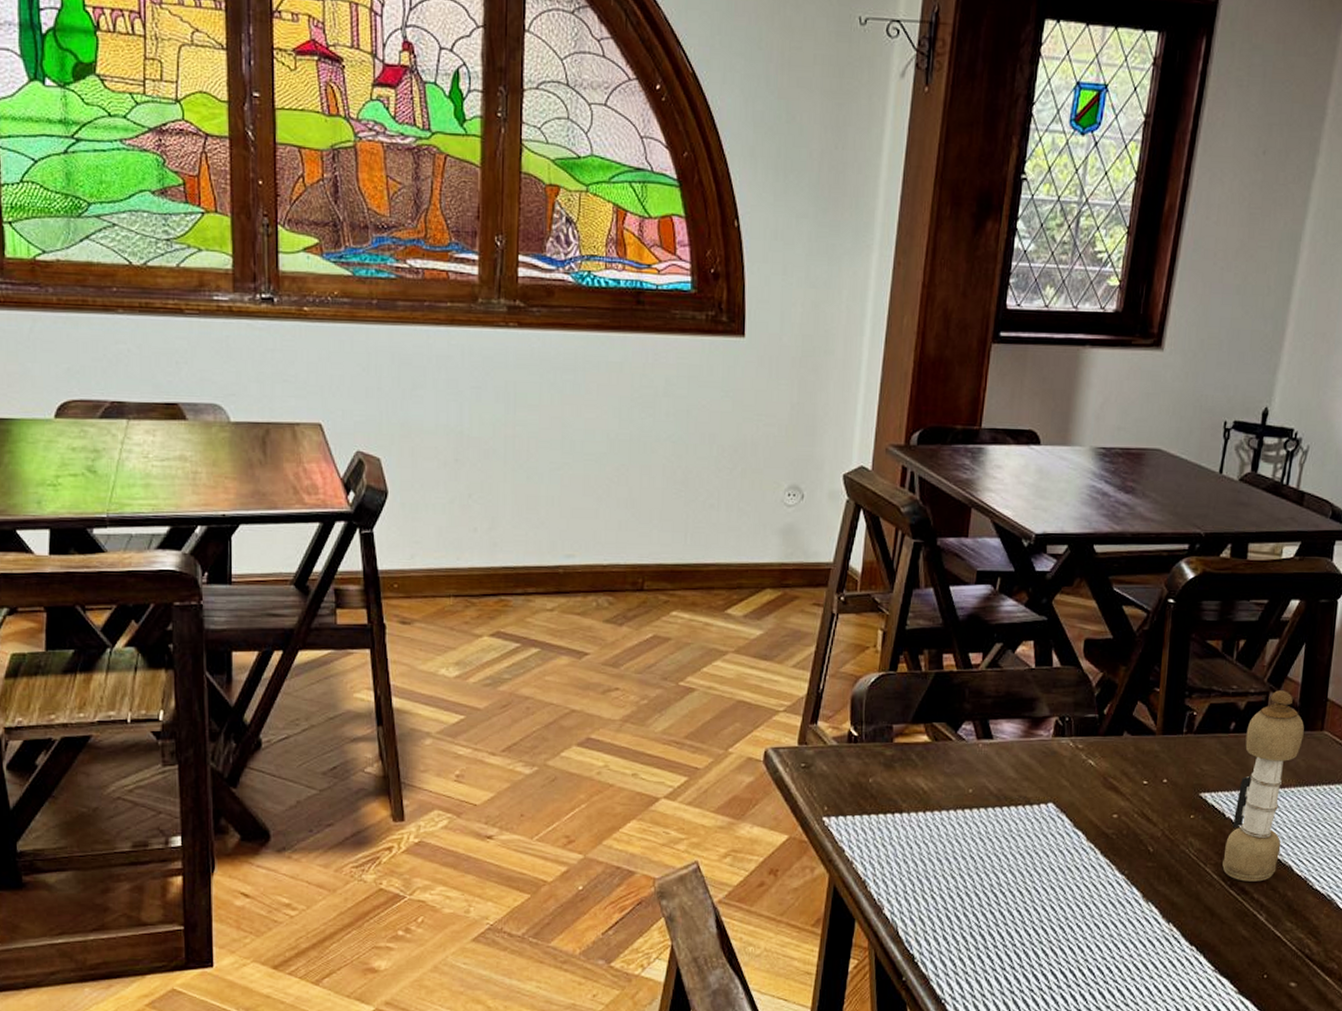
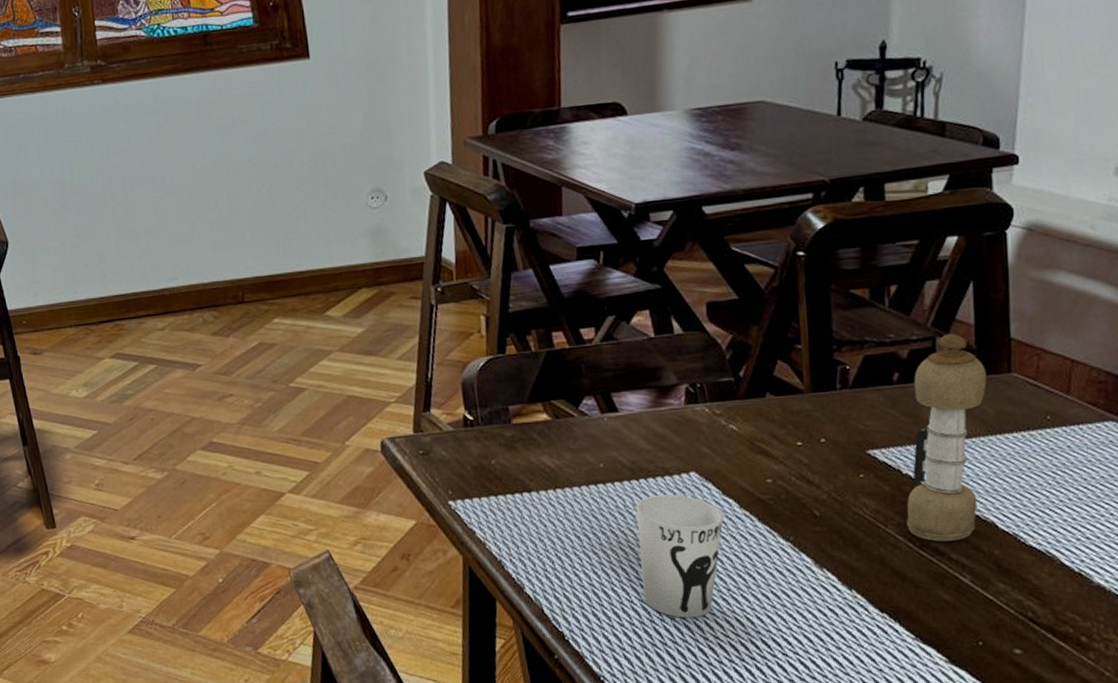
cup: none [991,824,1072,945] -> present [635,494,724,618]

